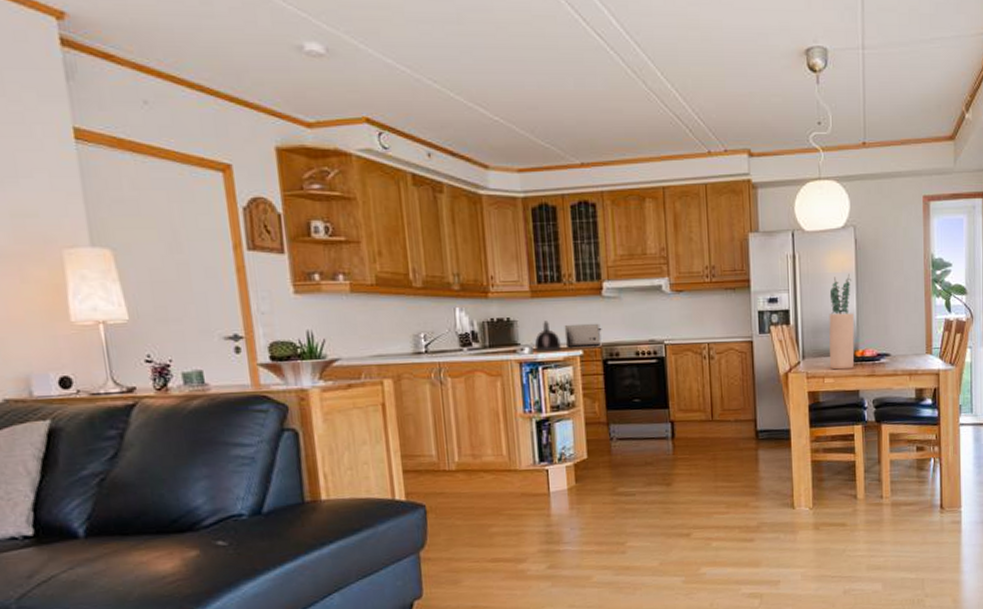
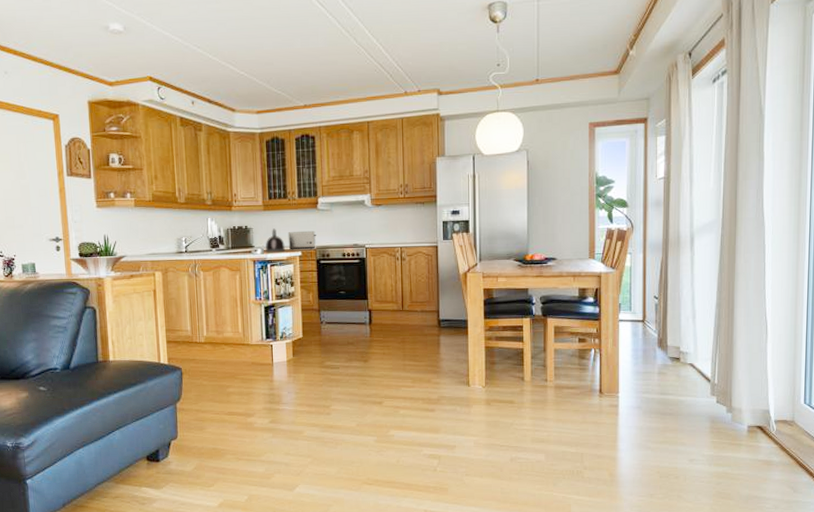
vase: present [829,273,855,370] -> none [502,190,525,271]

